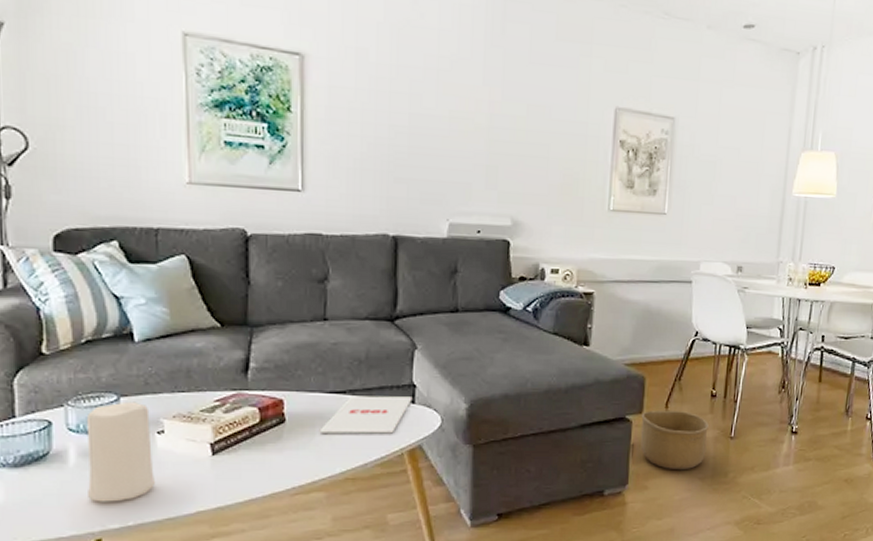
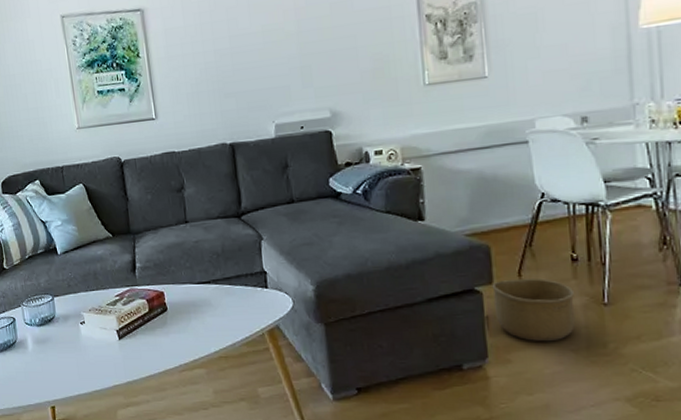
candle: present [86,401,155,502] -> none [35,300,84,378]
magazine: present [319,396,412,434] -> none [194,282,265,318]

